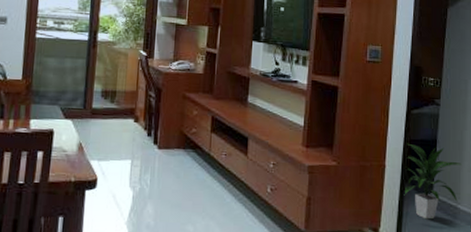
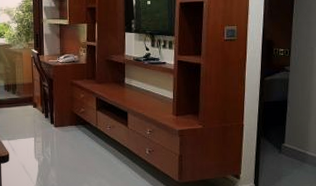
indoor plant: present [404,143,462,220] -> none [260,105,309,165]

